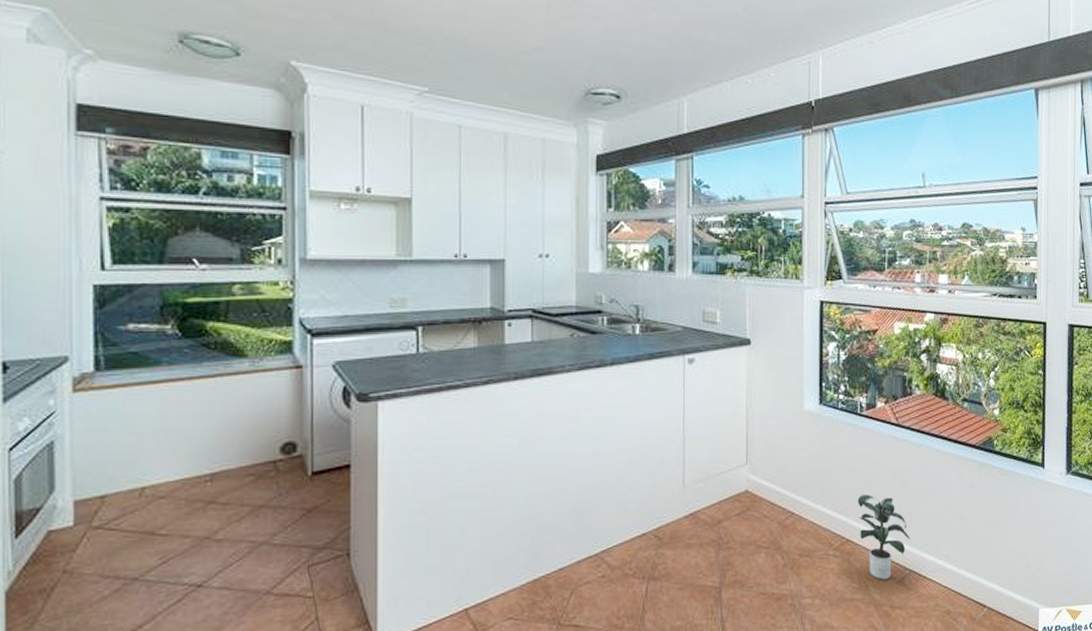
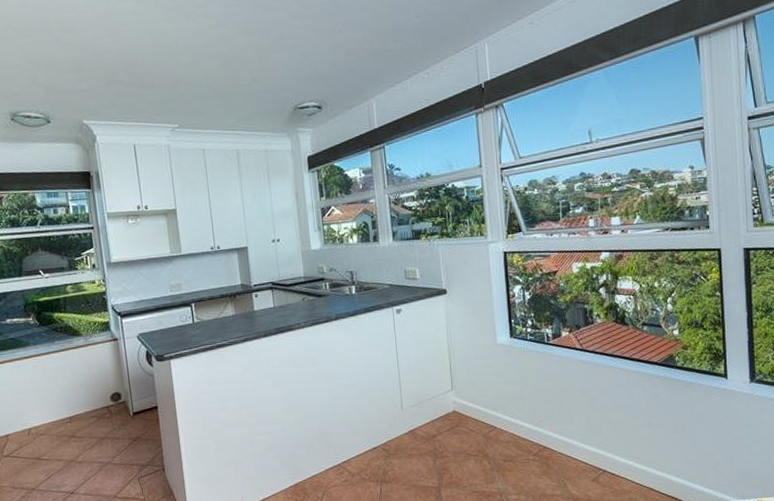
potted plant: present [857,494,911,580] -> none [550,409,602,479]

